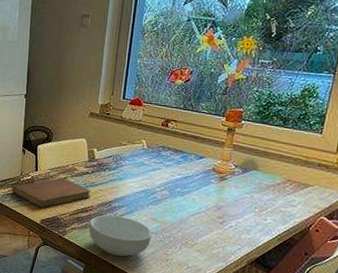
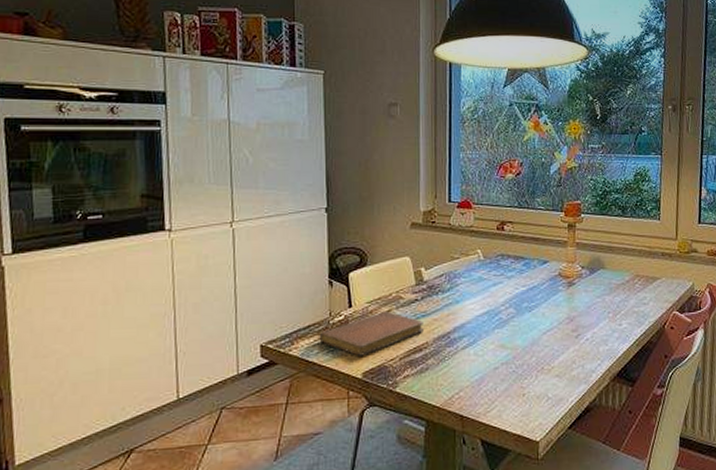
cereal bowl: present [88,215,152,257] -> none [425,349,502,403]

